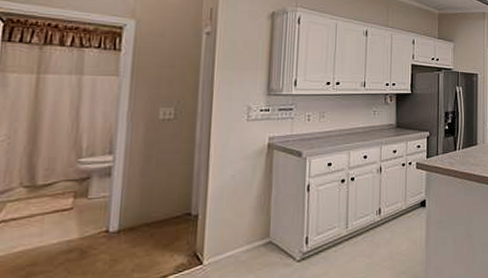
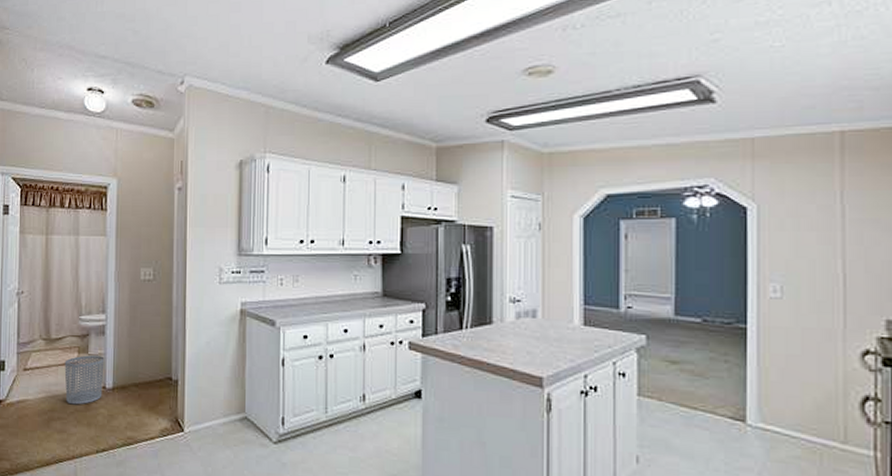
waste bin: none [53,198,109,255] -> present [64,355,104,405]

